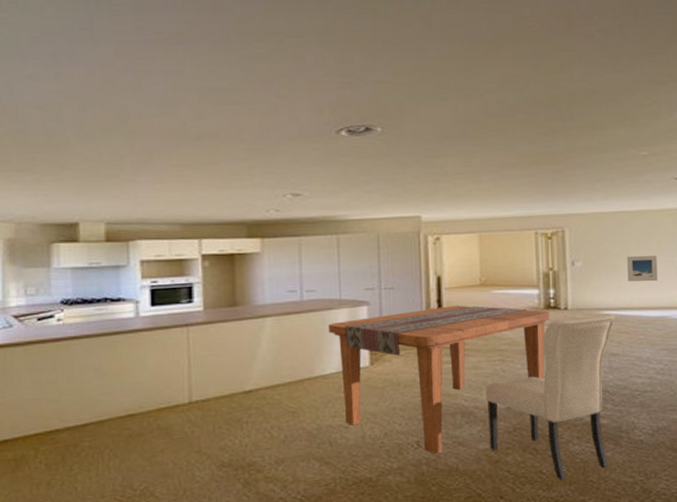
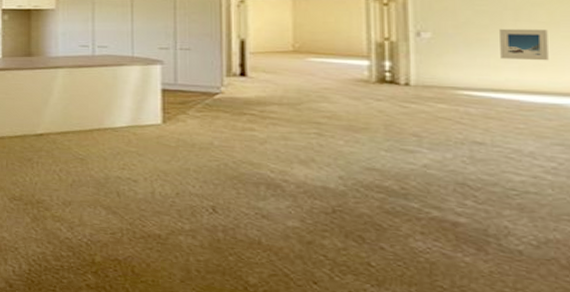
dining table: present [329,305,550,454] -> none [120,71,384,223]
chair: present [485,314,615,480] -> none [296,95,480,279]

